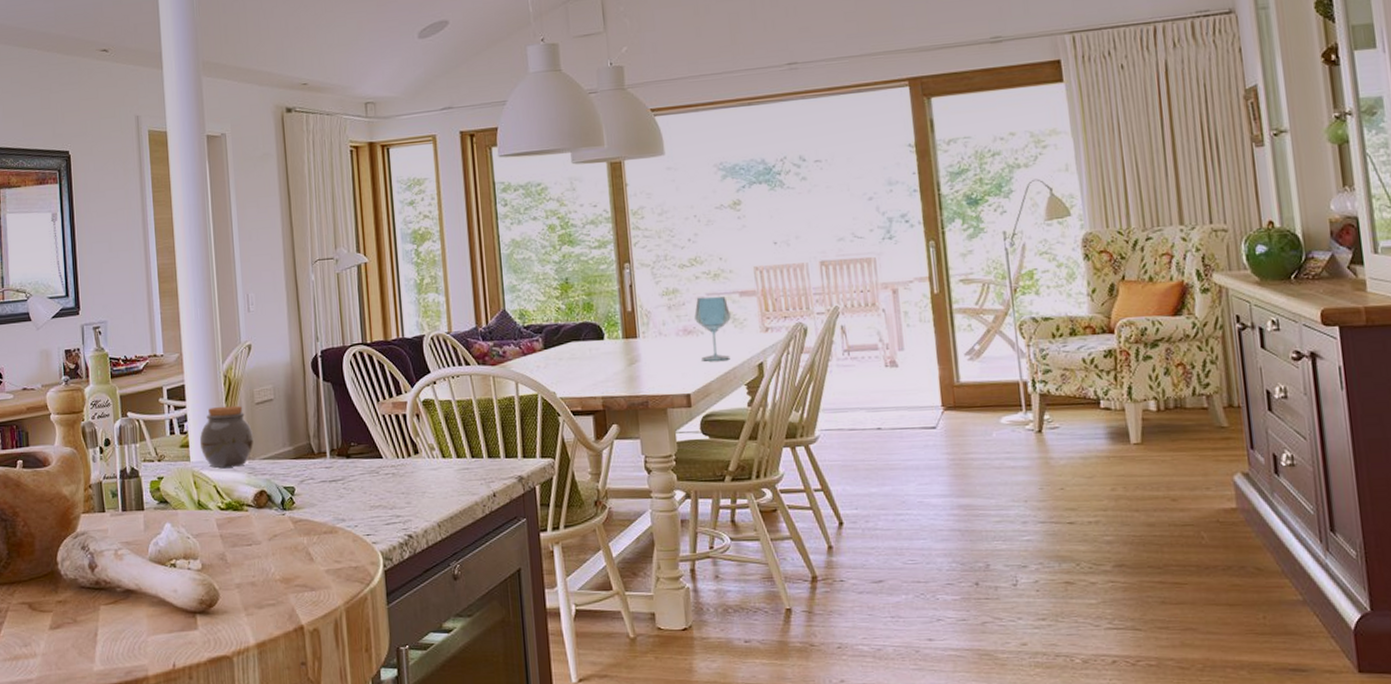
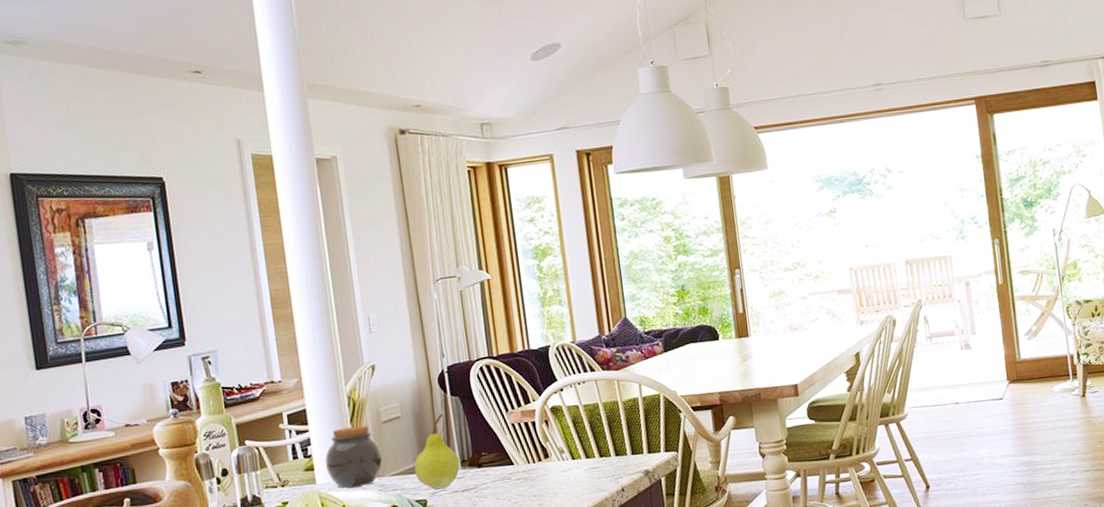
fruit: none [284,399,329,478] -> present [414,413,460,490]
wine glass: present [694,296,731,361] -> none [799,295,831,354]

